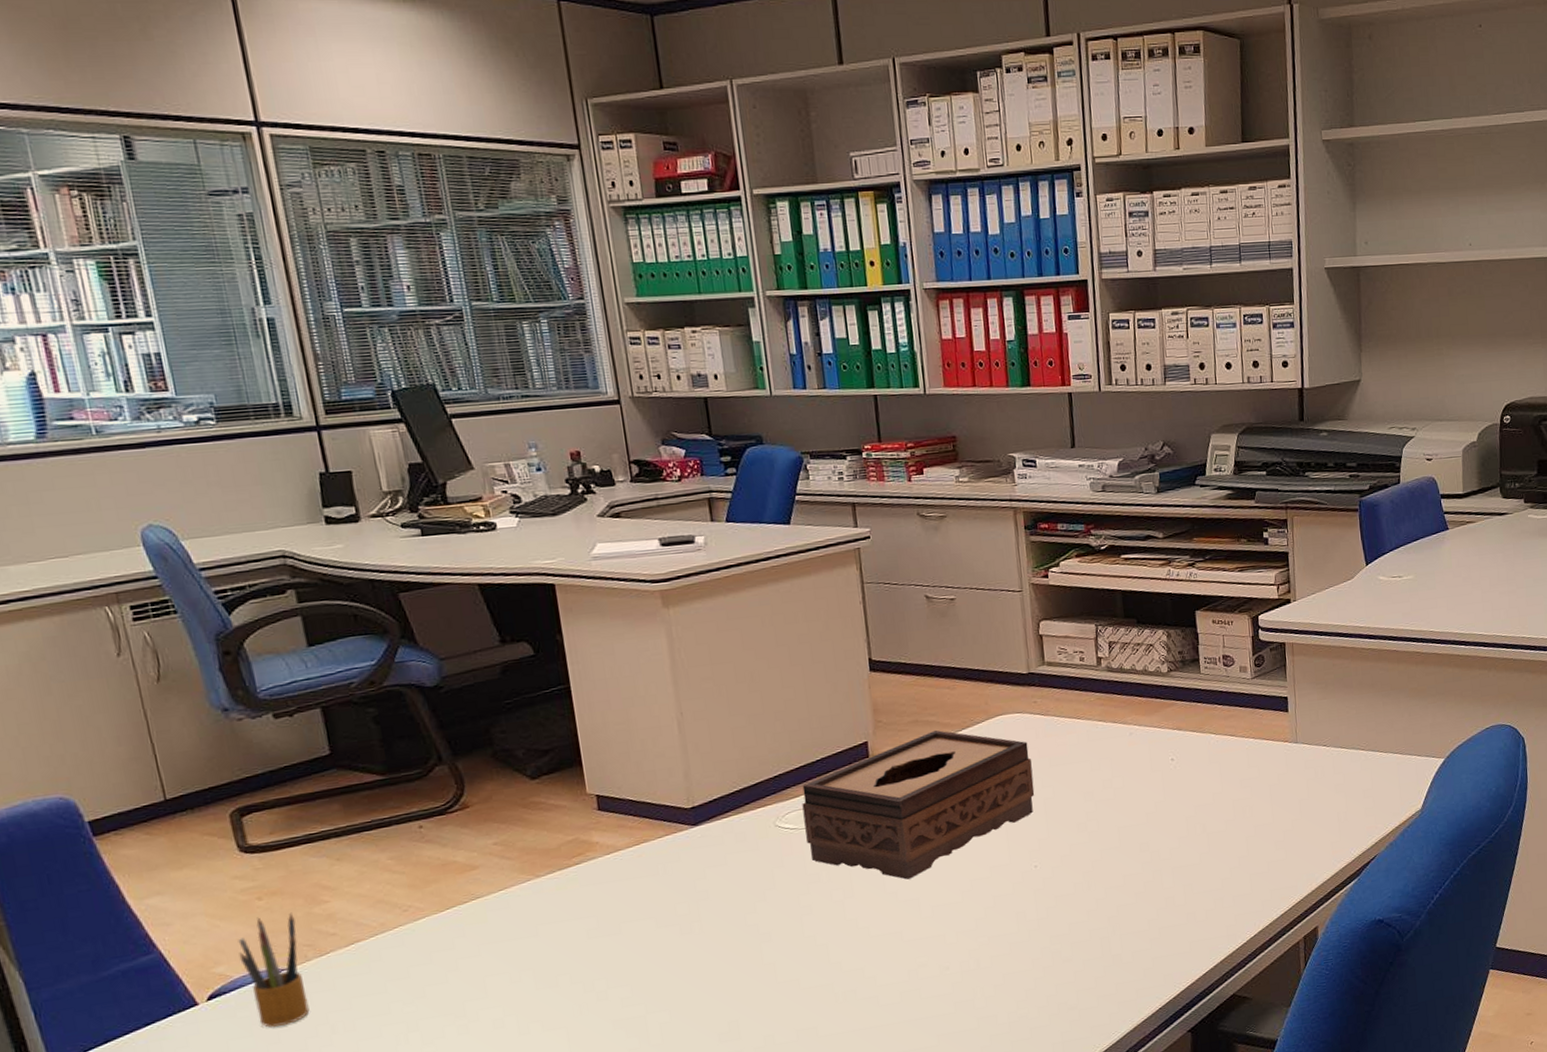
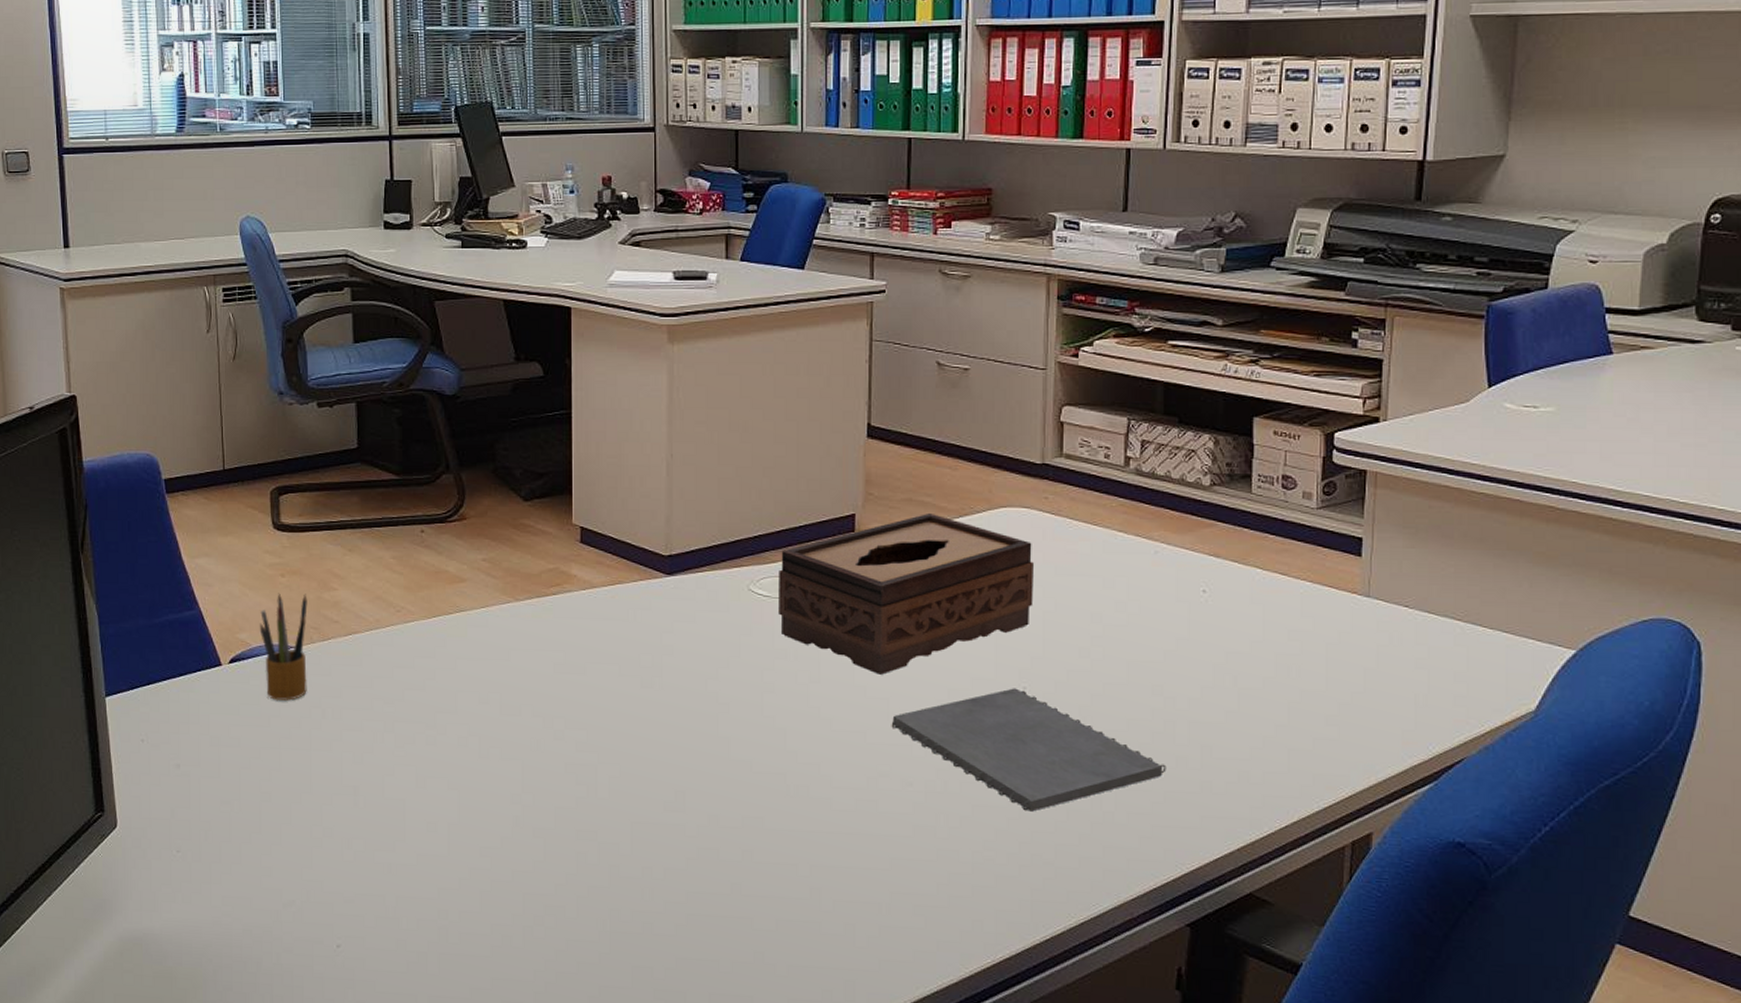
notepad: none [923,868,1159,970] -> present [891,688,1166,812]

